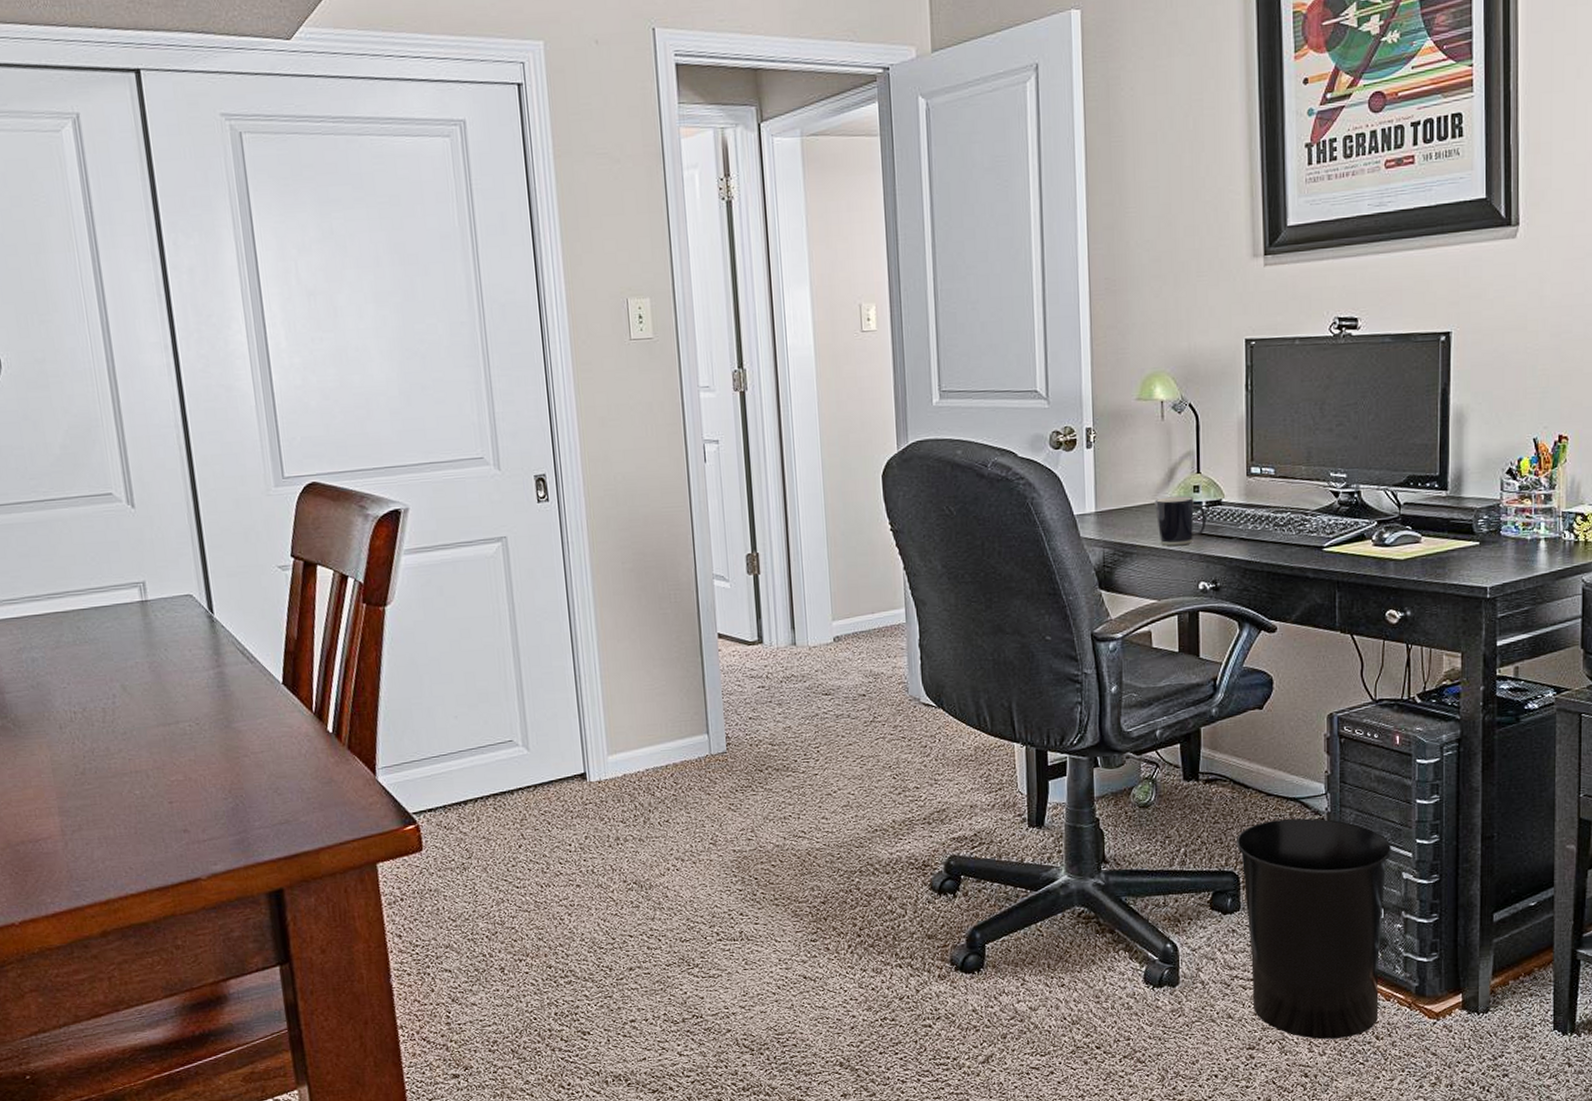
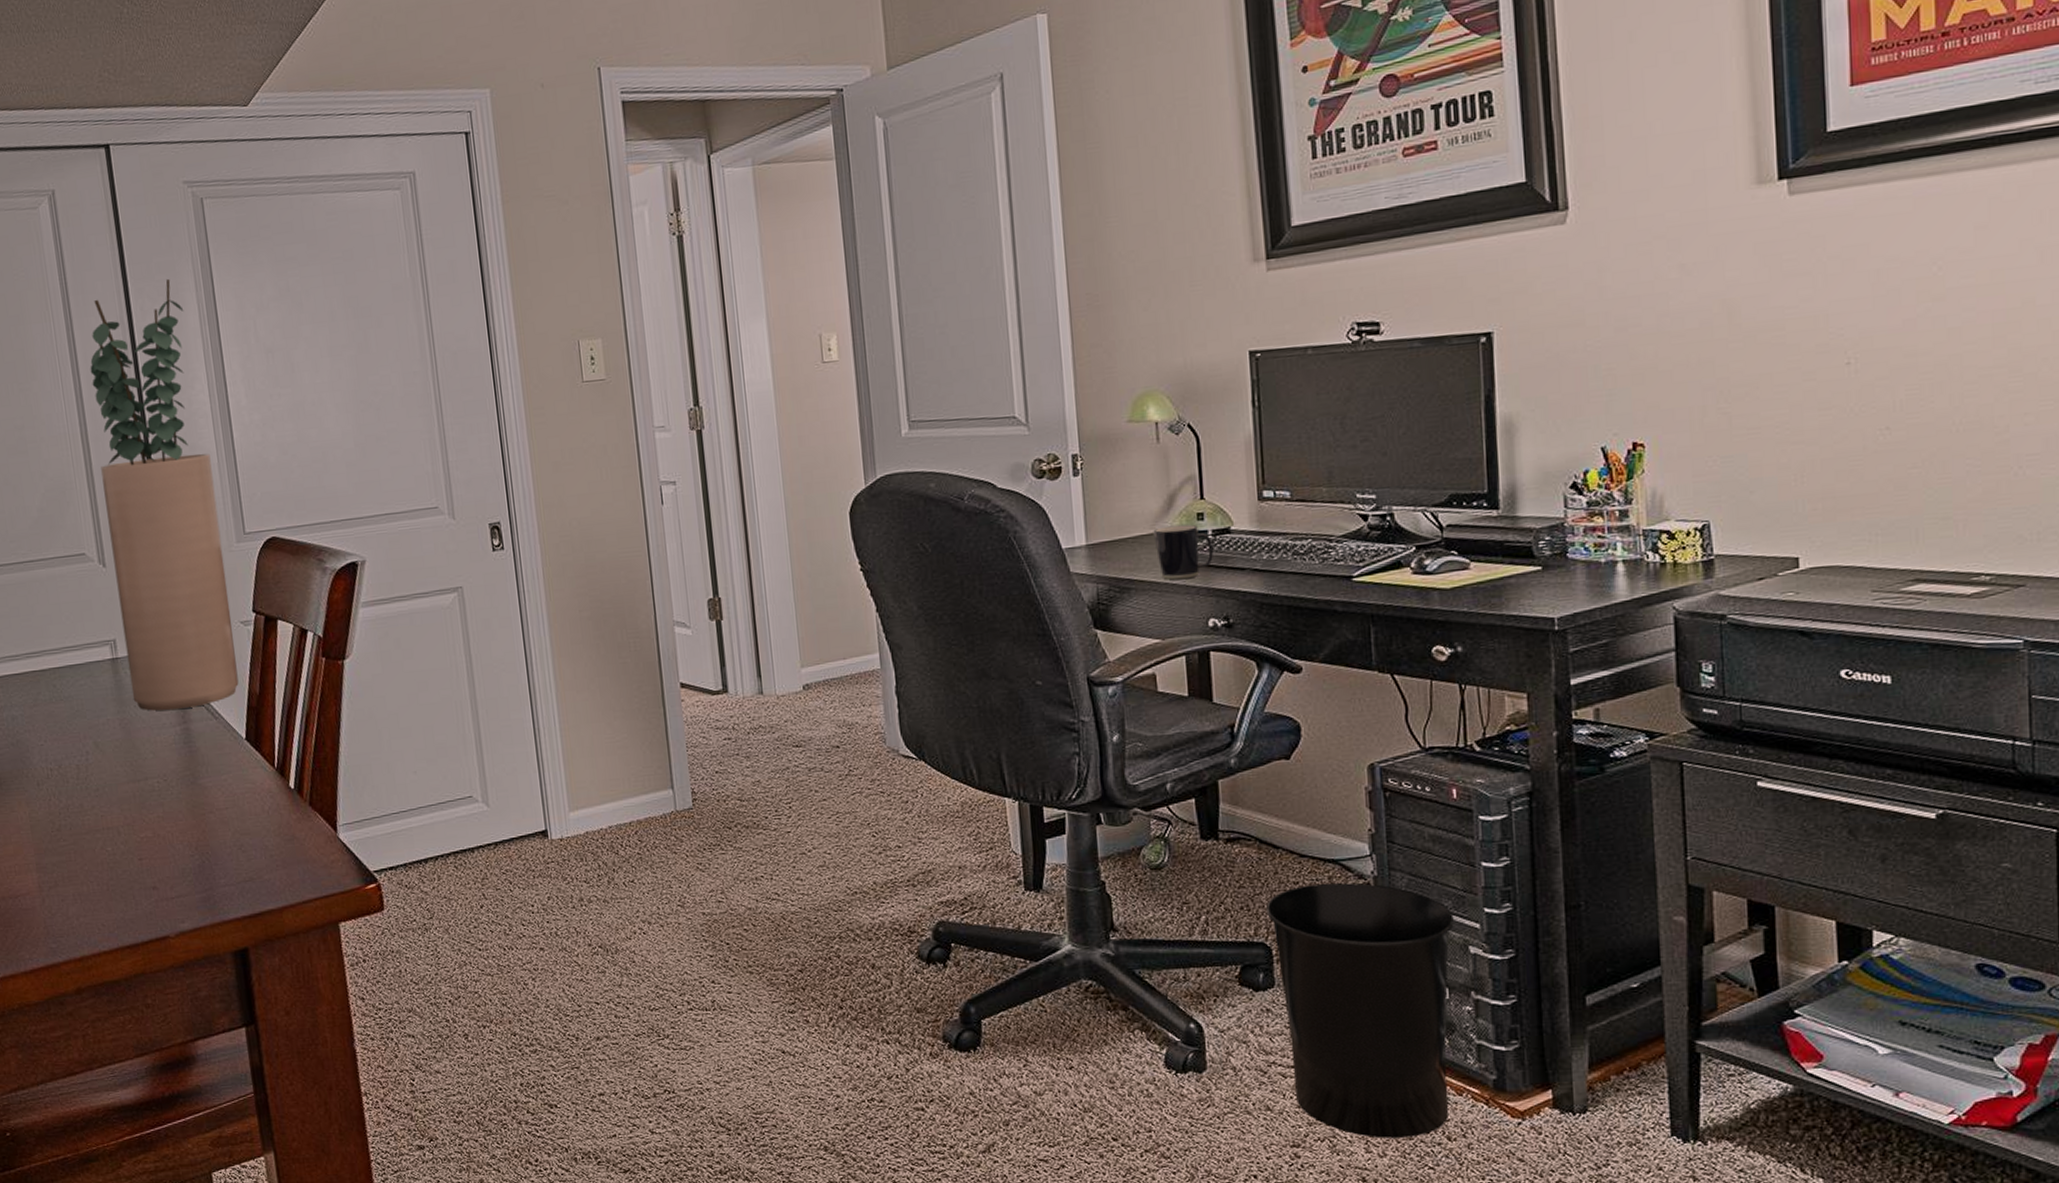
vase: none [118,213,276,655] -> present [90,278,239,711]

